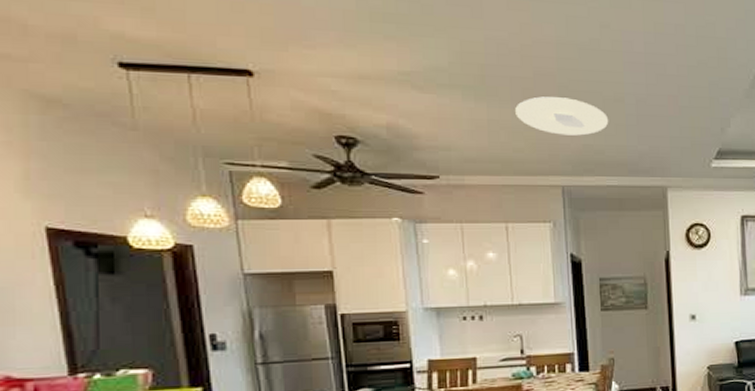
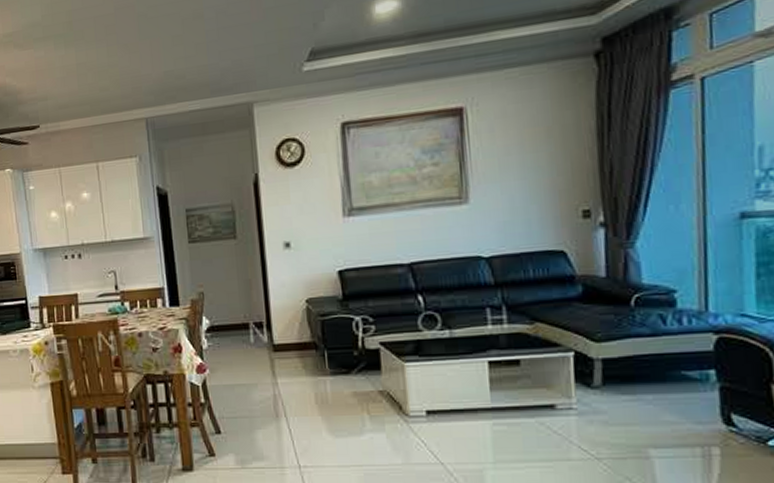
ceiling light: present [515,96,609,136] -> none [100,26,189,67]

